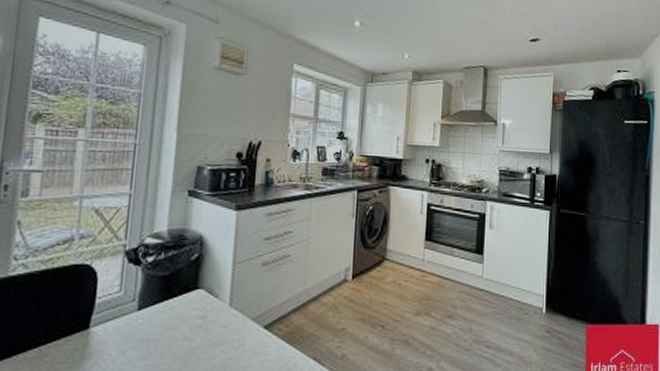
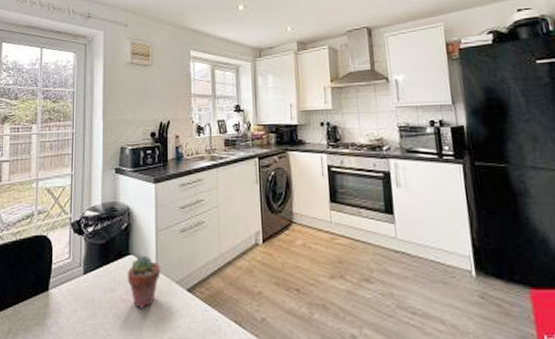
potted succulent: none [192,289,236,347] -> present [127,255,161,308]

